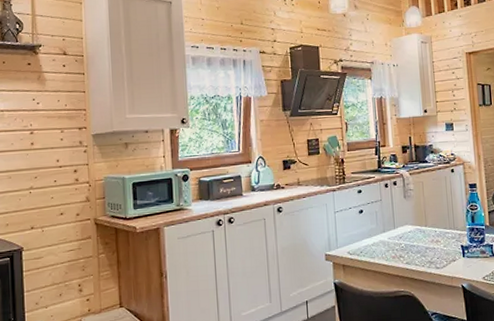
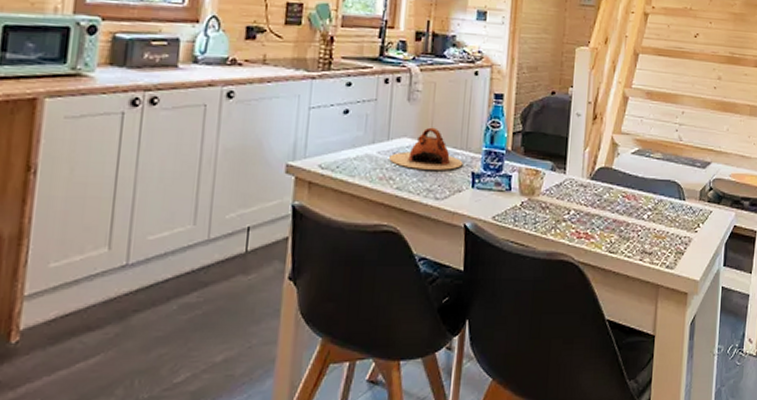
teapot: none [397,215,453,248] -> present [389,127,463,170]

